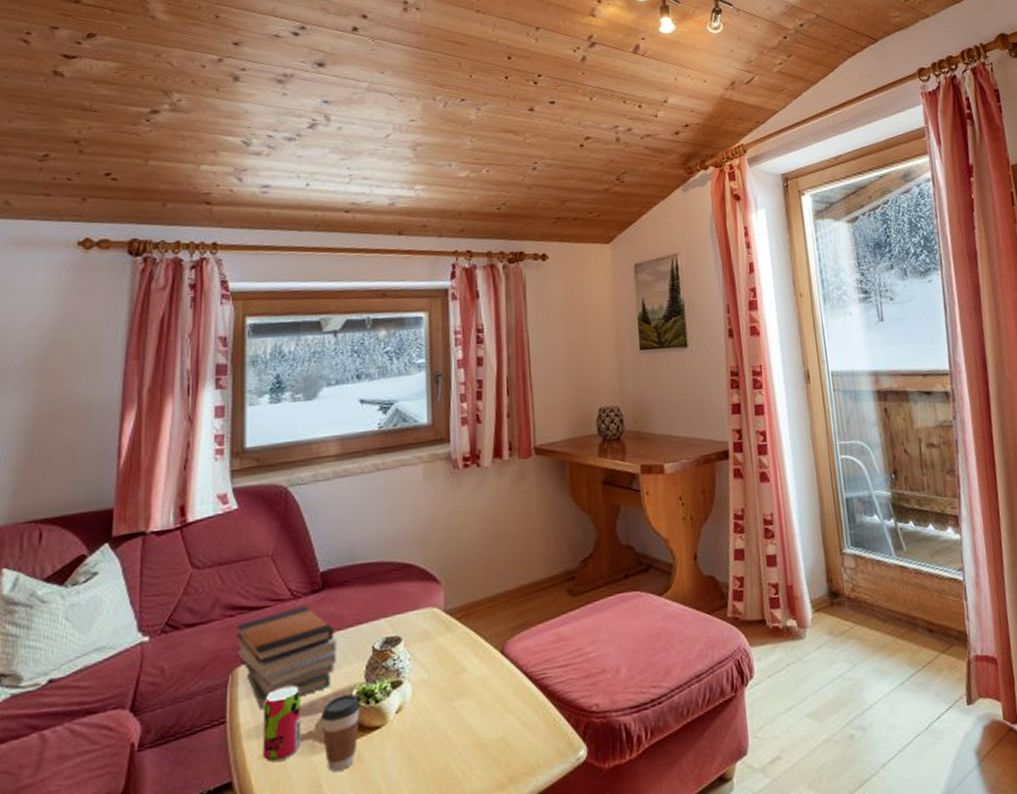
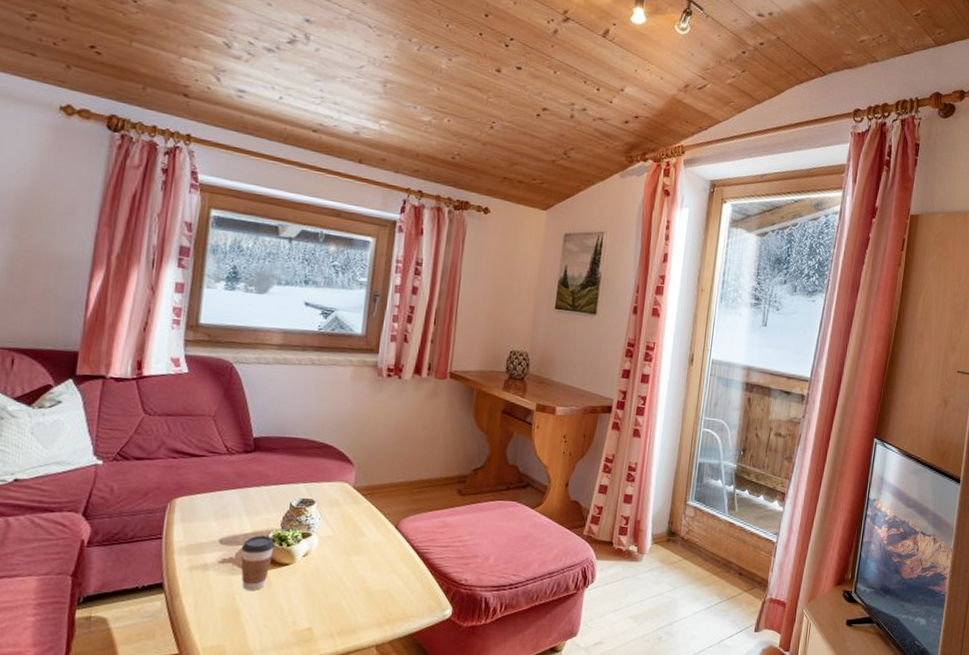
book stack: present [237,605,338,710] -> none [176,461,262,535]
beverage can: present [263,685,301,763] -> none [190,520,227,575]

